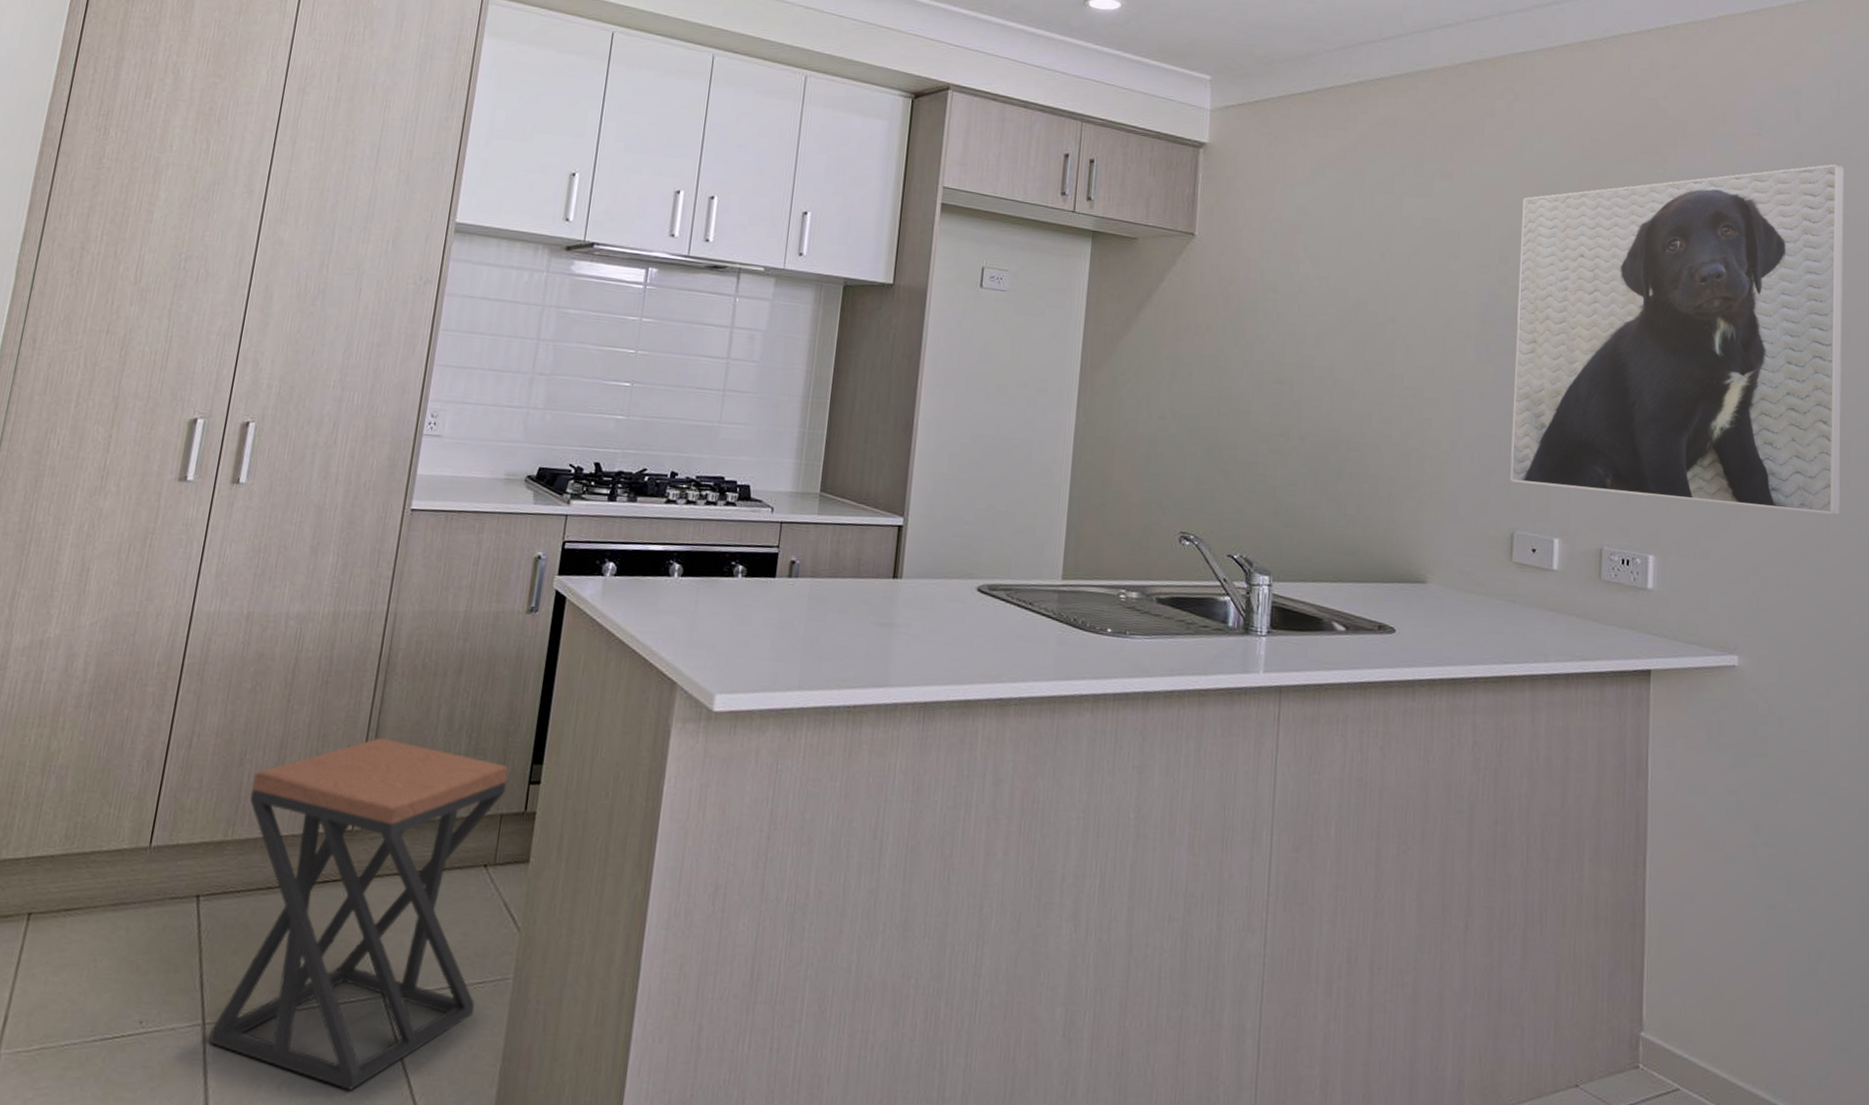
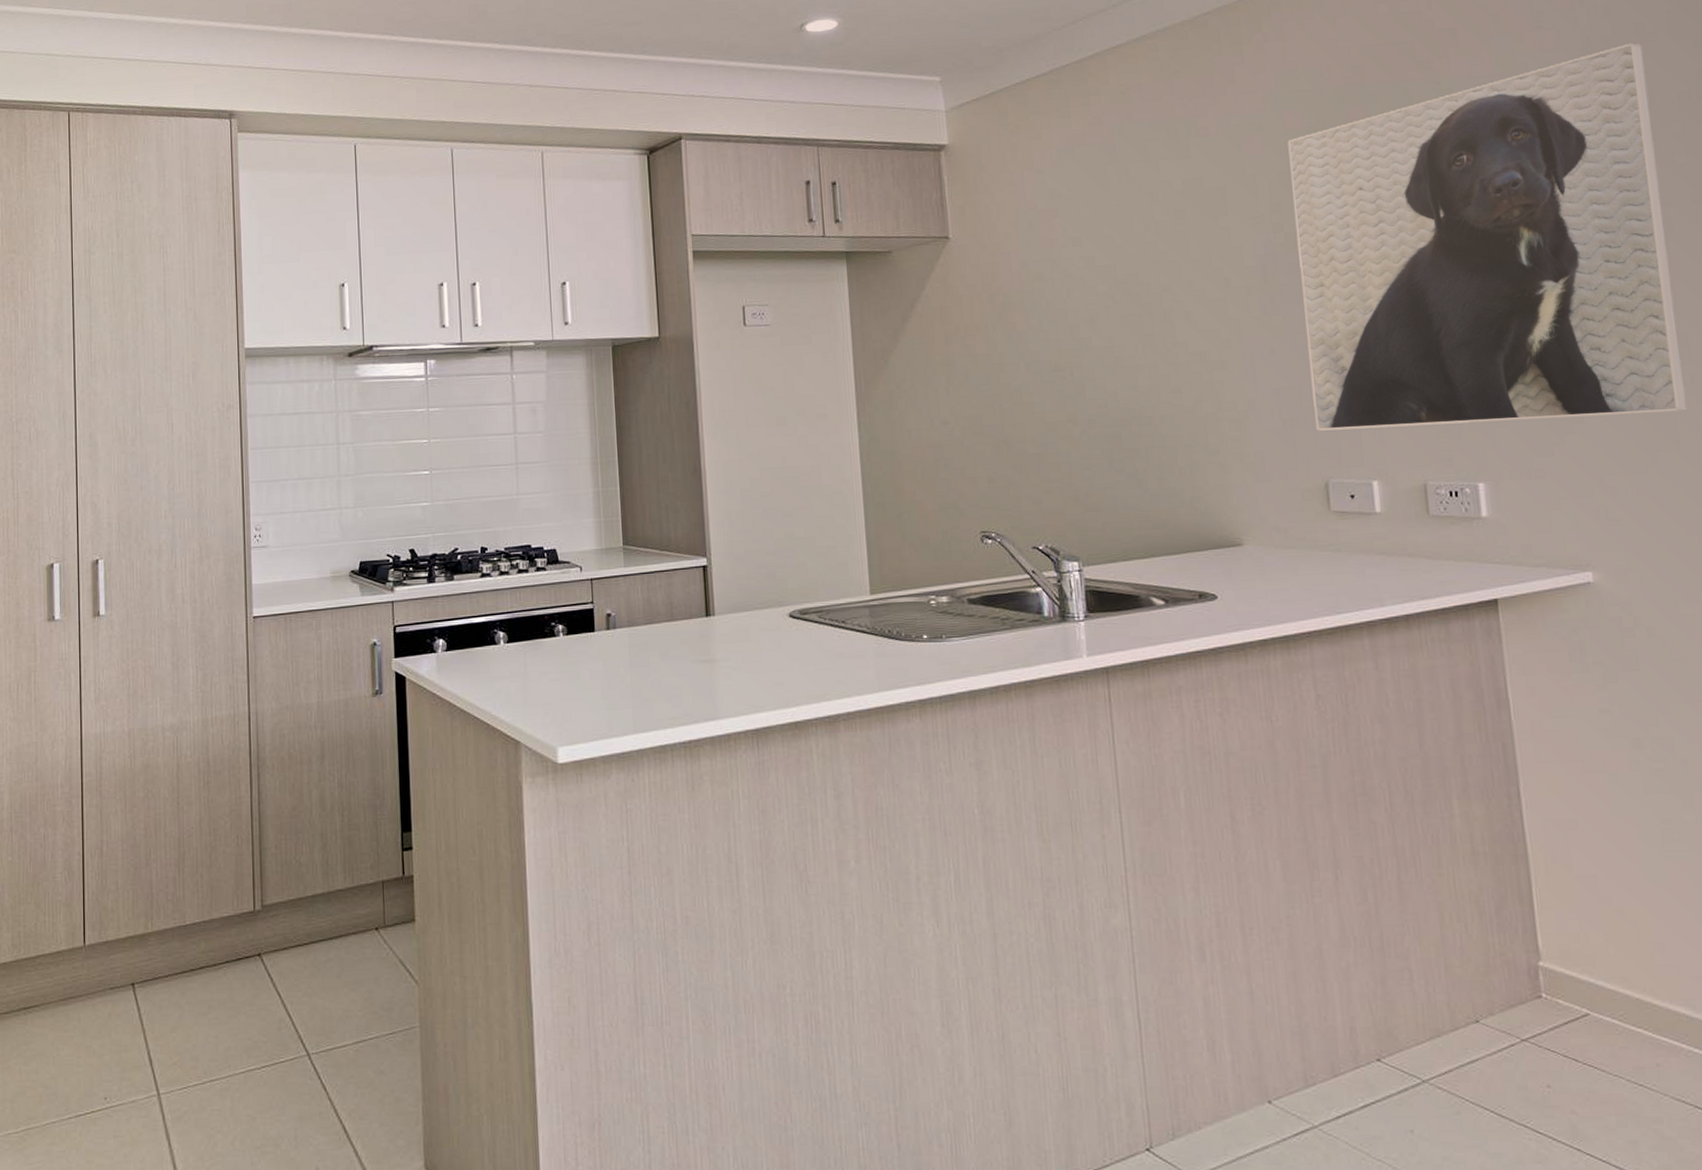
stool: present [209,737,509,1090] -> none [160,826,389,1140]

